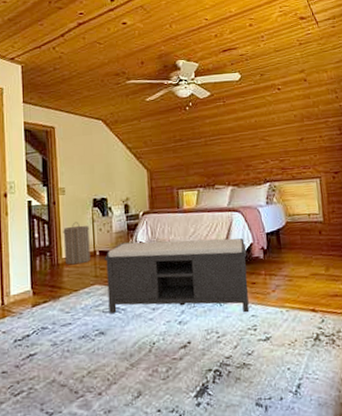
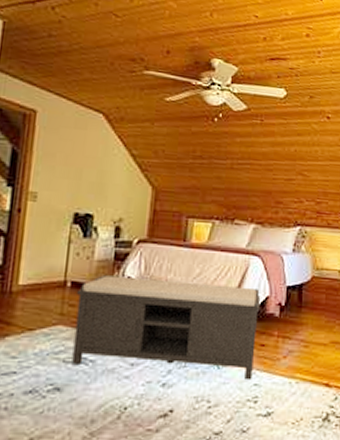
laundry hamper: present [62,222,90,265] -> none [22,239,64,296]

